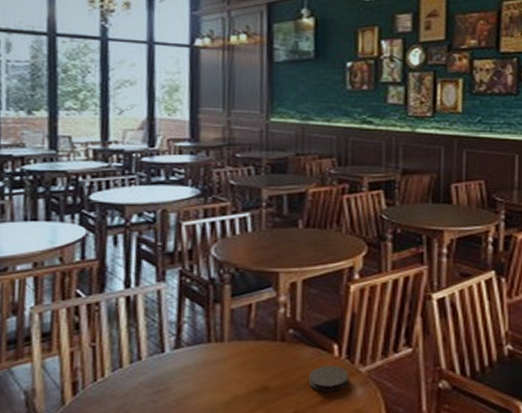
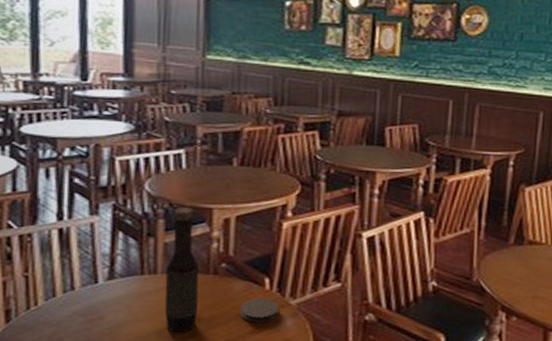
bottle: none [232,272,267,404] -> present [164,207,200,333]

